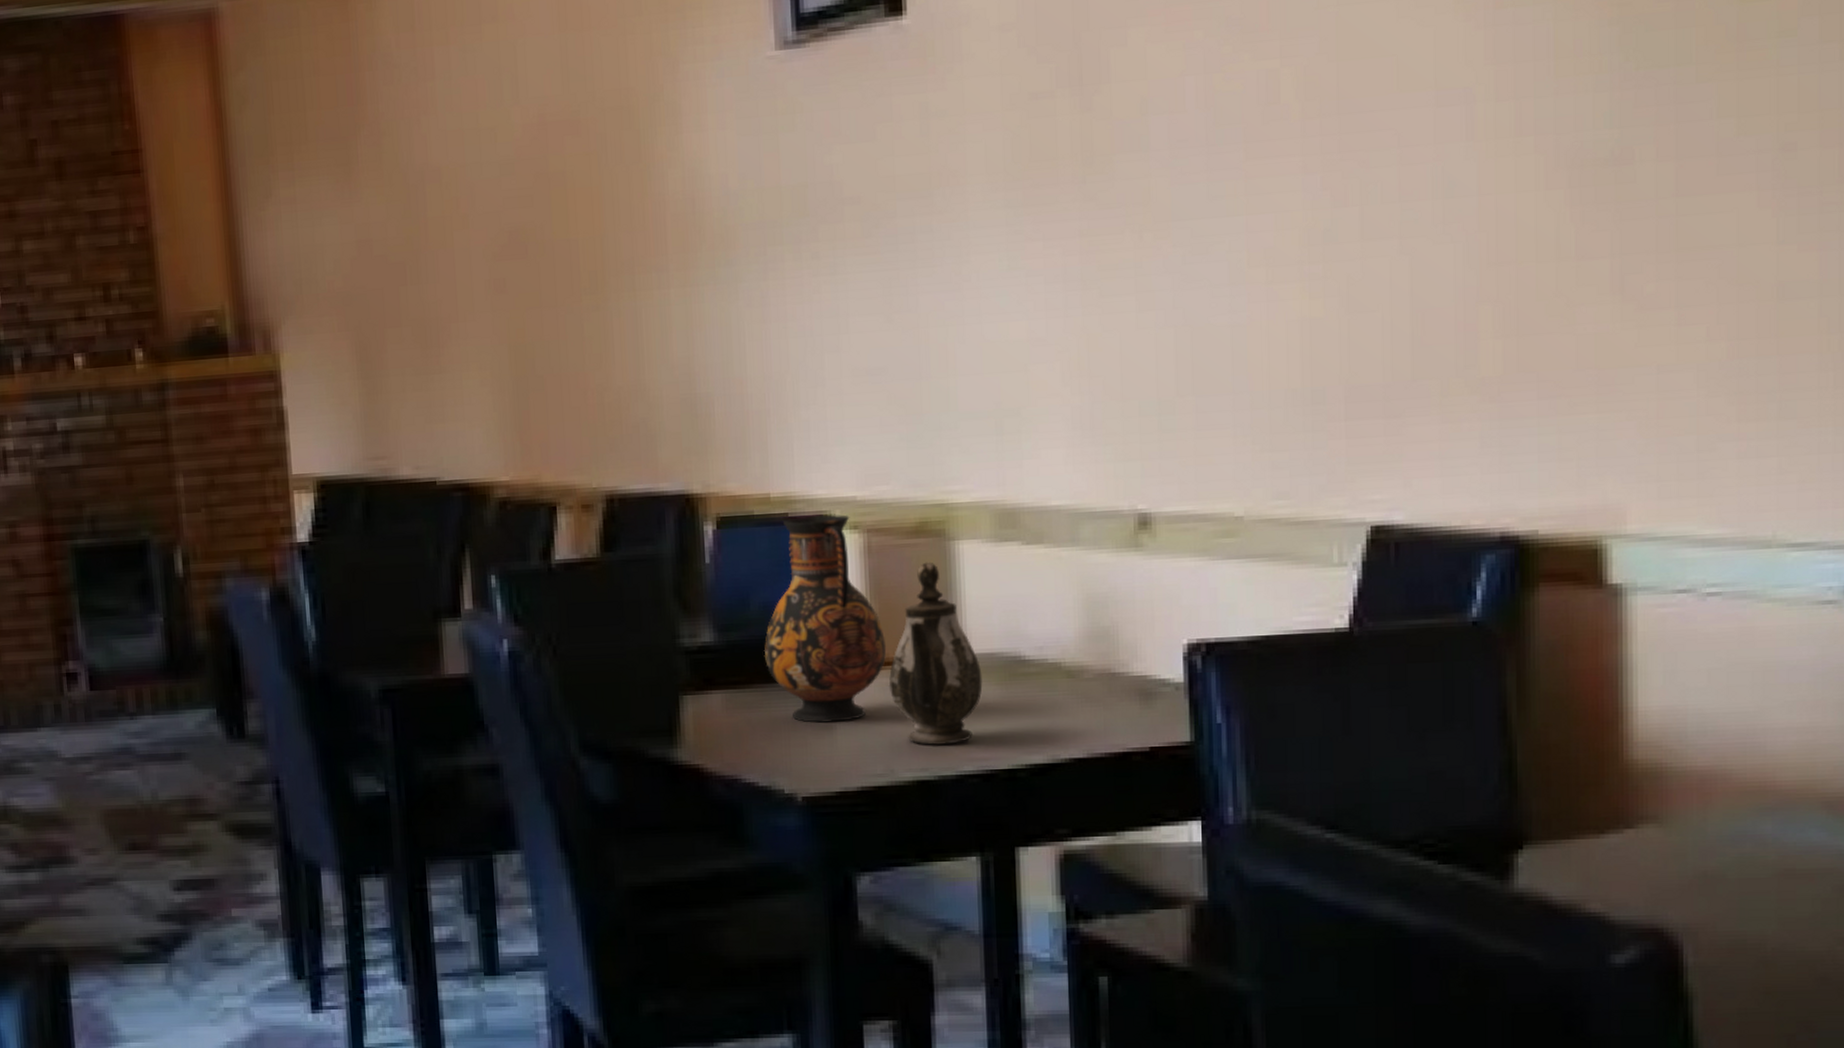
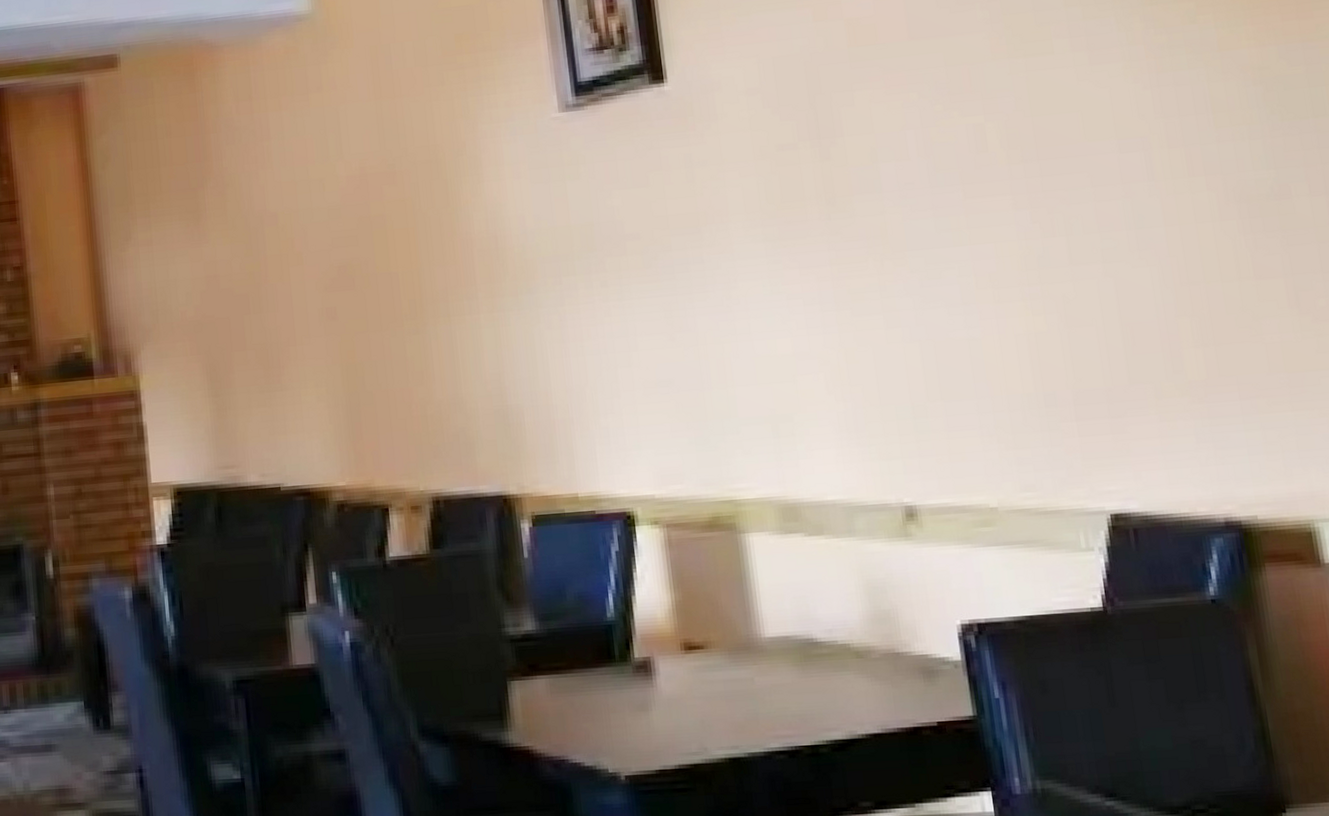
vase: present [765,514,887,723] -> none [582,511,692,705]
teapot: present [888,562,983,746] -> none [696,553,781,724]

